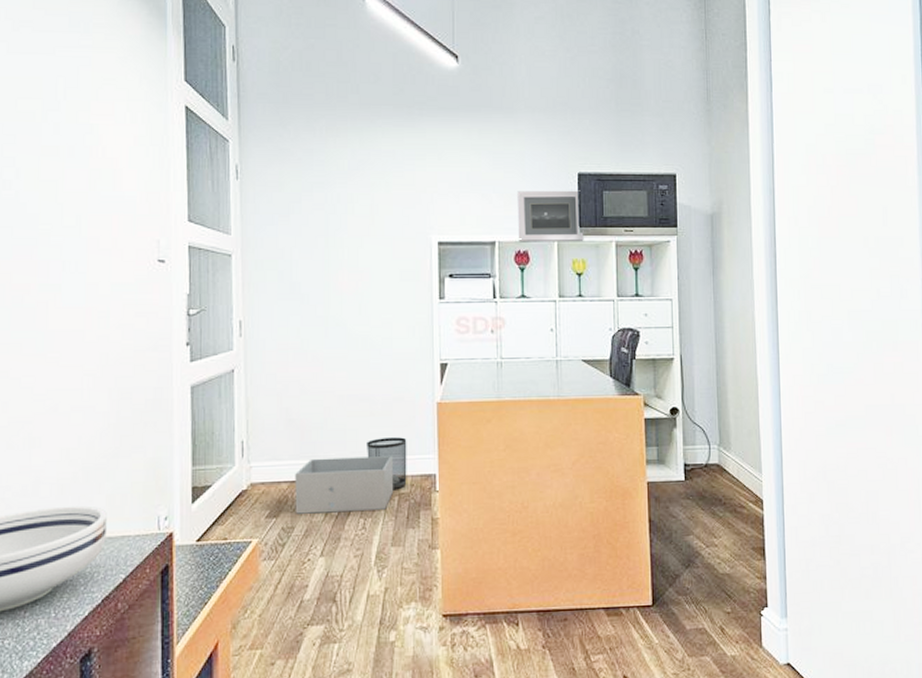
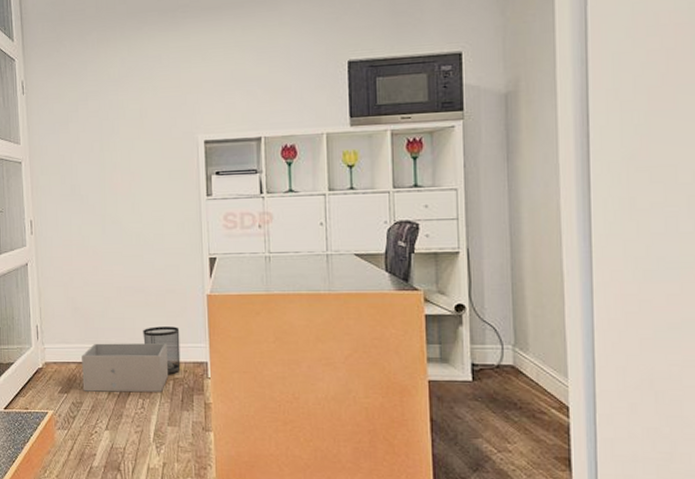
picture frame: present [517,190,584,242] -> none [283,78,355,137]

